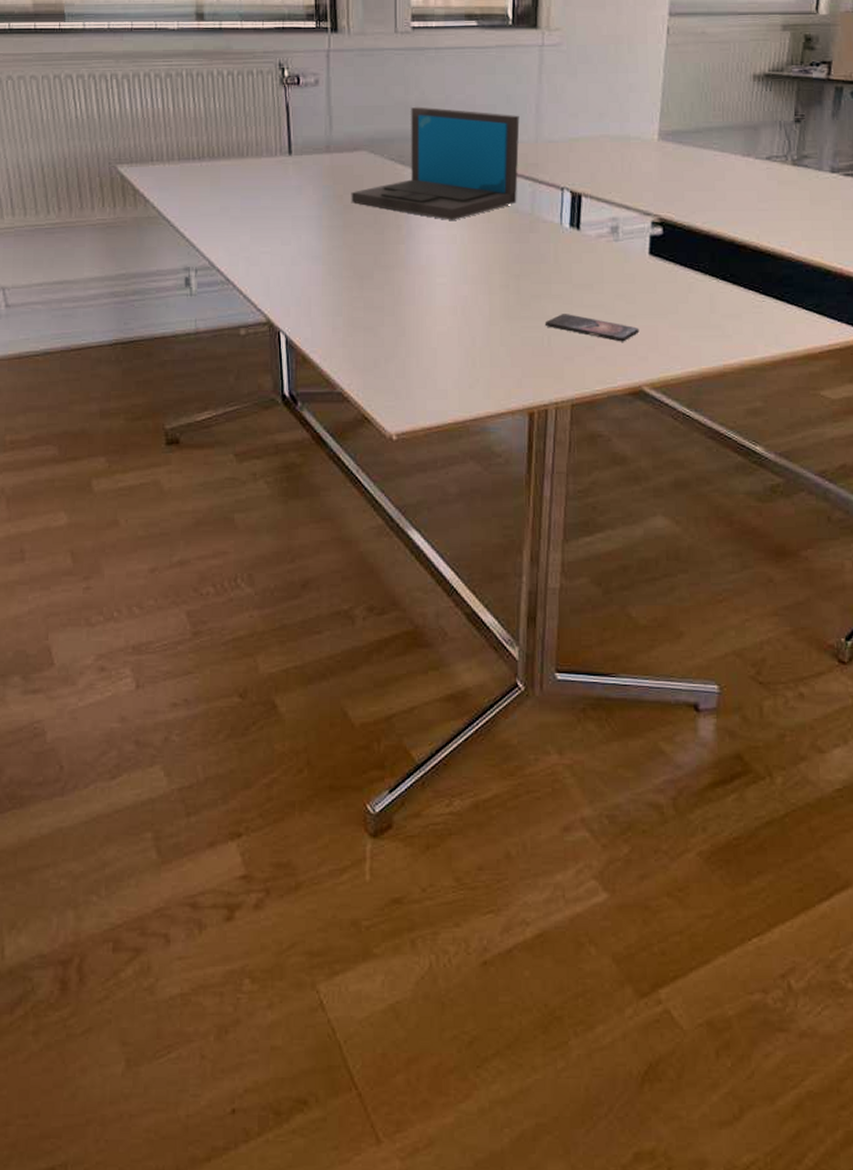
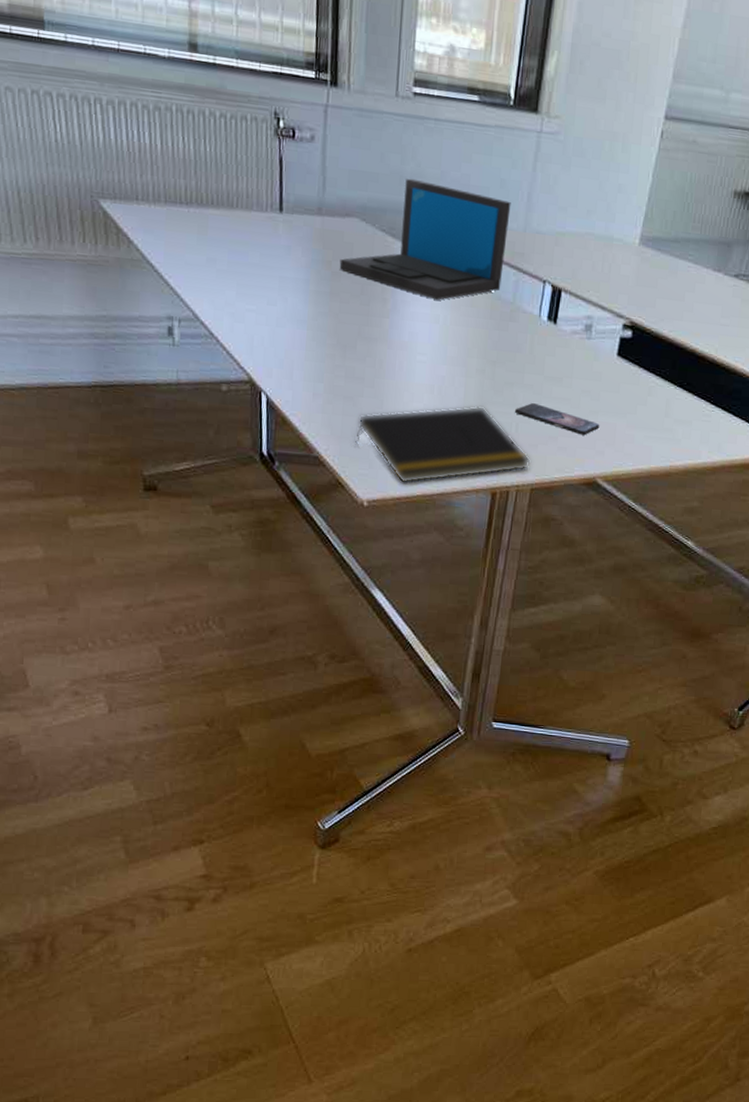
notepad: none [379,322,568,413] -> present [355,405,531,485]

